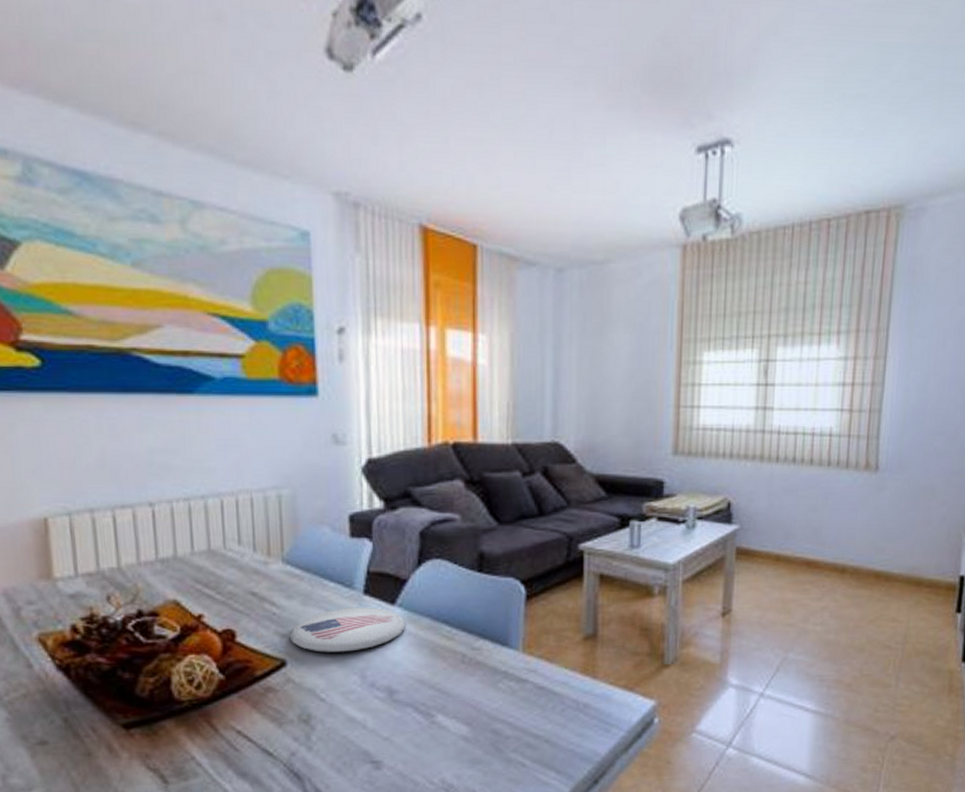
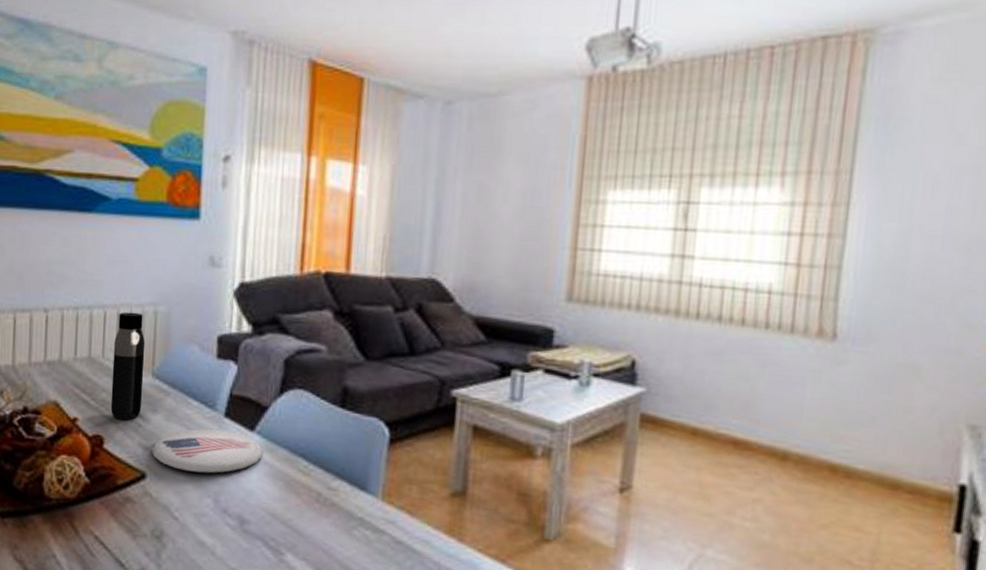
water bottle: none [235,498,274,610] -> present [110,312,146,420]

